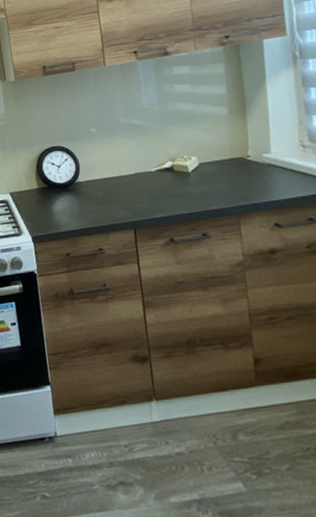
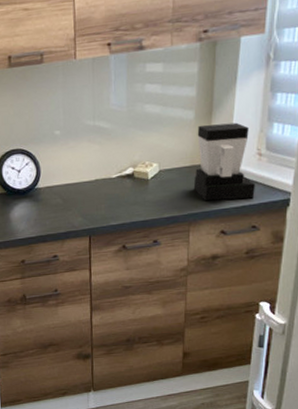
coffee maker: none [233,116,306,193] -> present [193,122,256,201]

